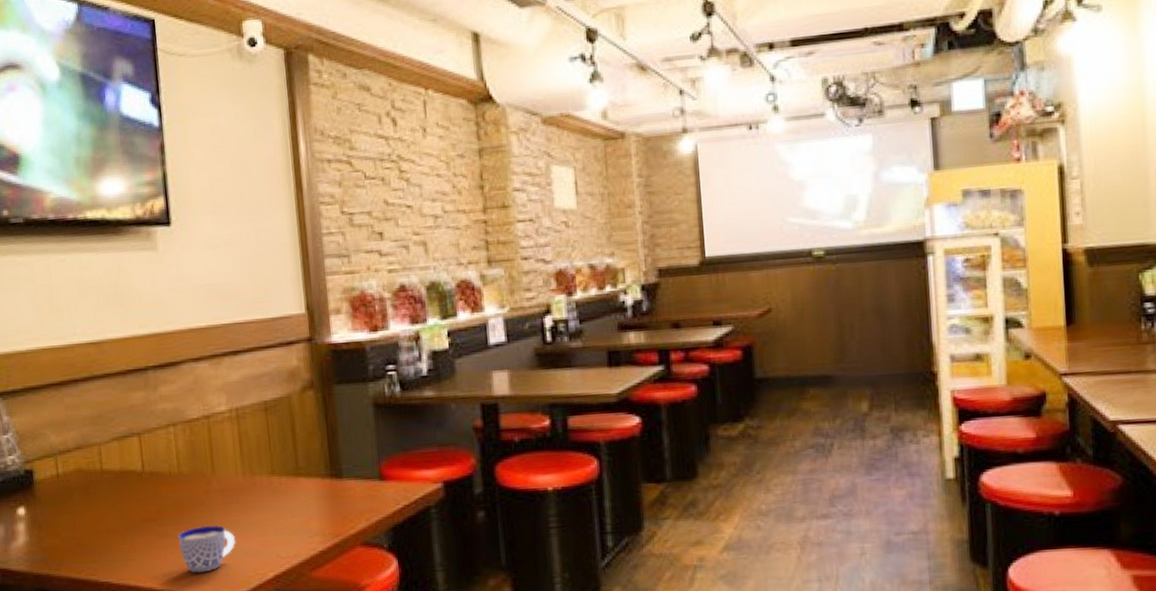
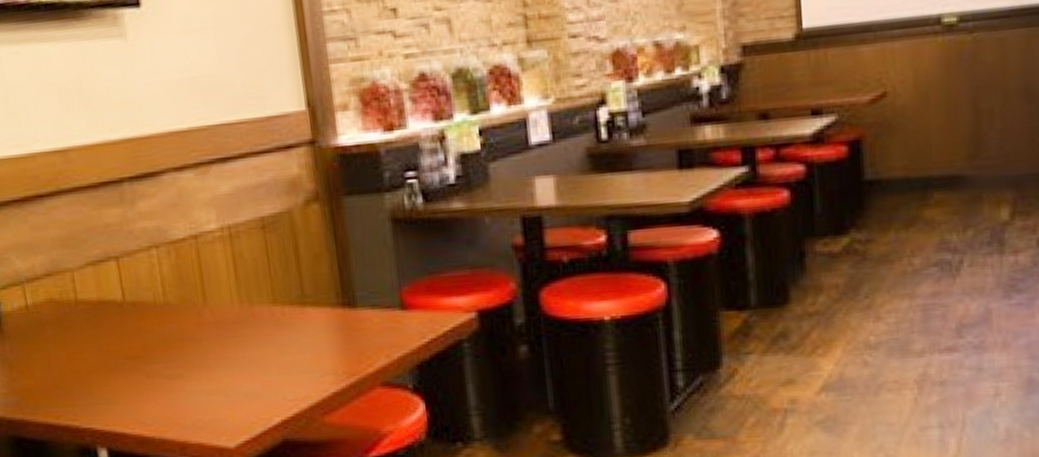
cup: present [177,525,236,573] -> none [167,362,235,418]

